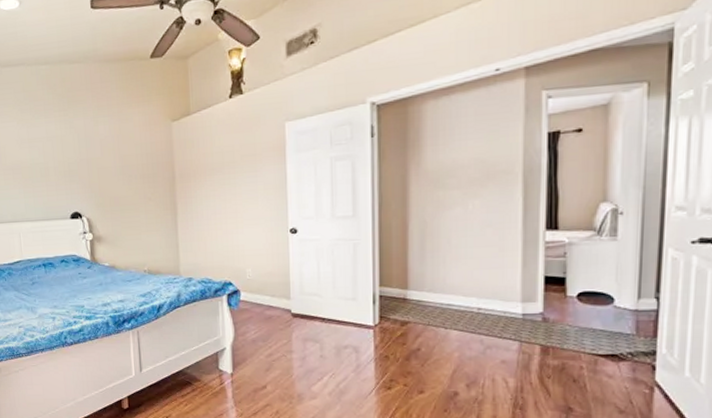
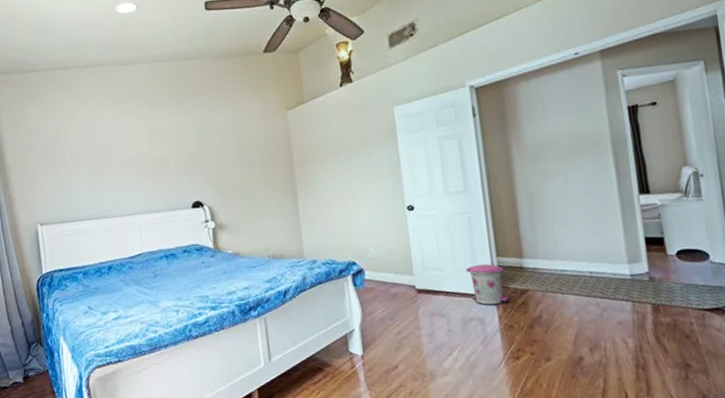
trash can: none [346,293,389,334] -> present [466,264,510,305]

